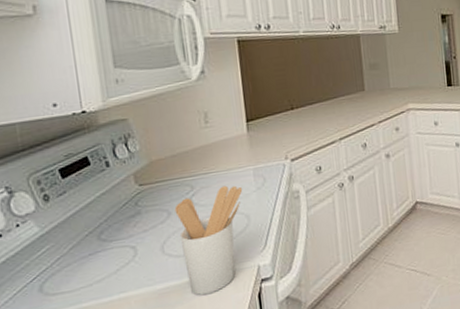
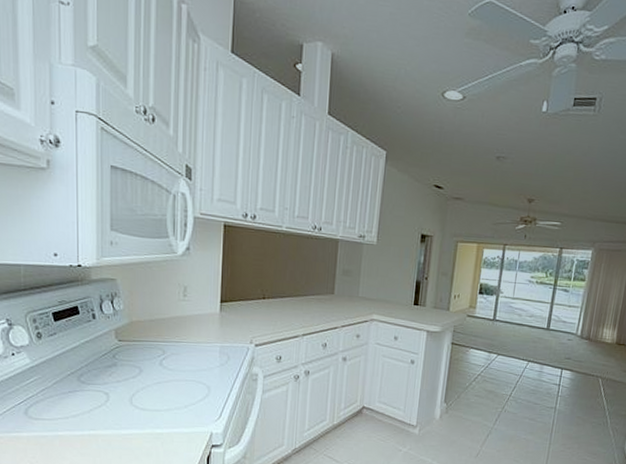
utensil holder: present [174,185,243,296] -> none [146,356,208,448]

